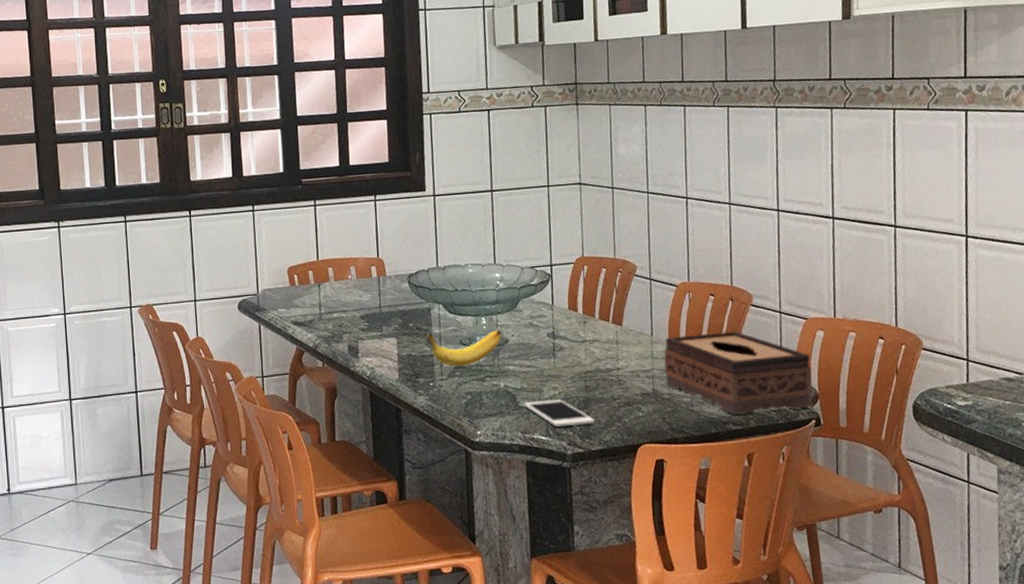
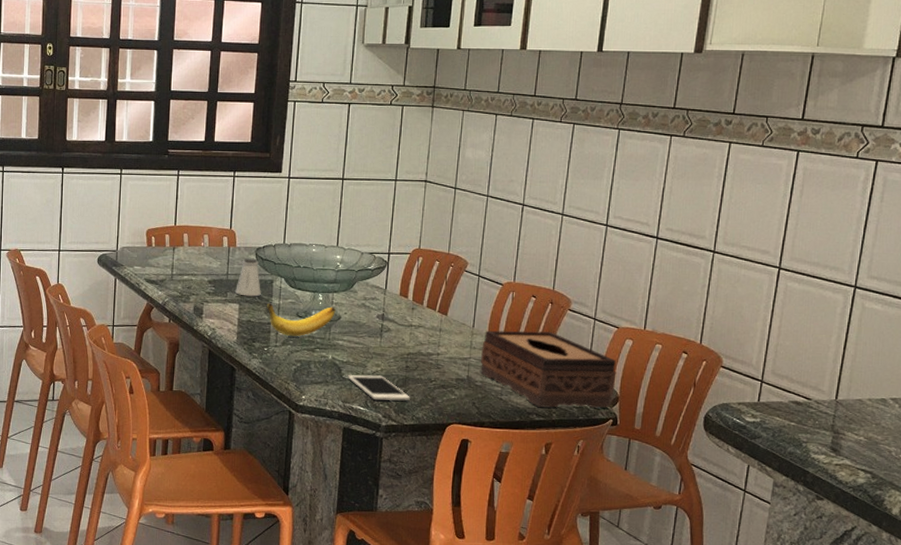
saltshaker: none [391,286,419,329] -> present [235,258,261,297]

